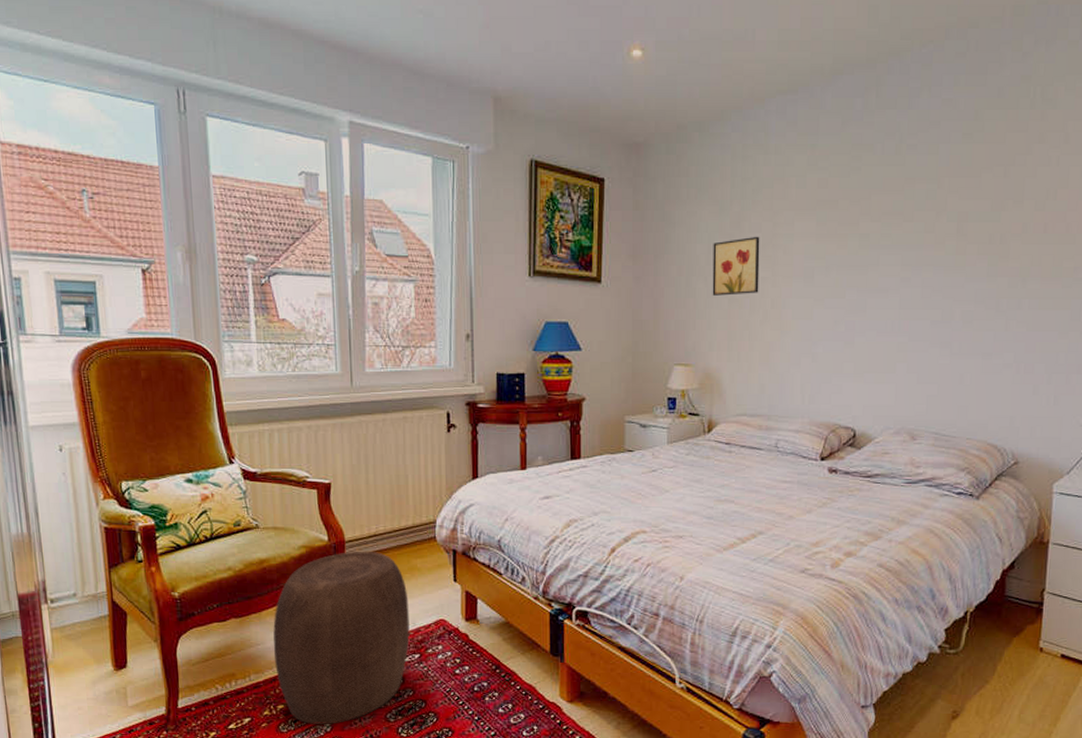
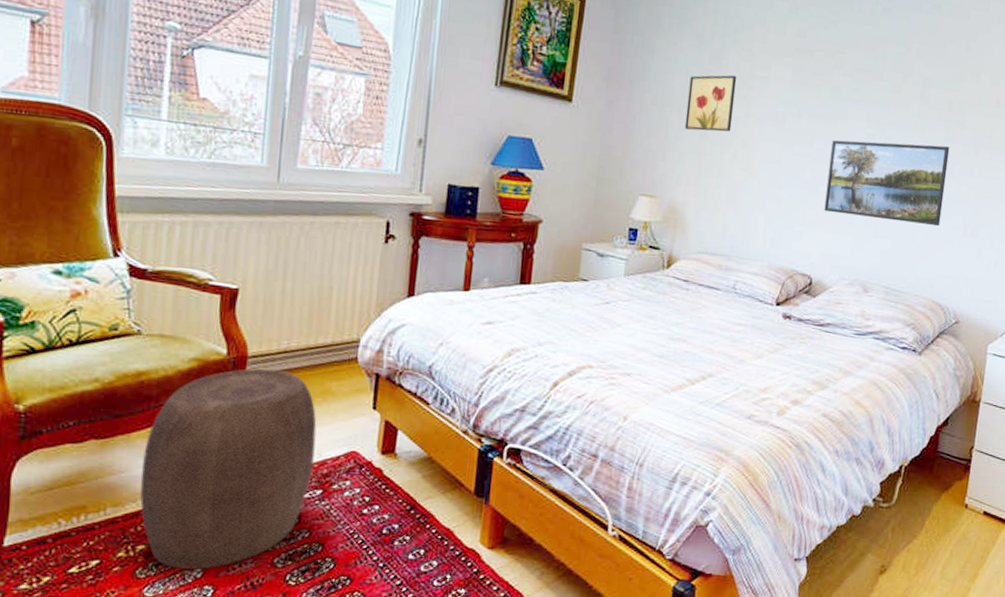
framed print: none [862,281,994,366] -> present [824,140,950,227]

